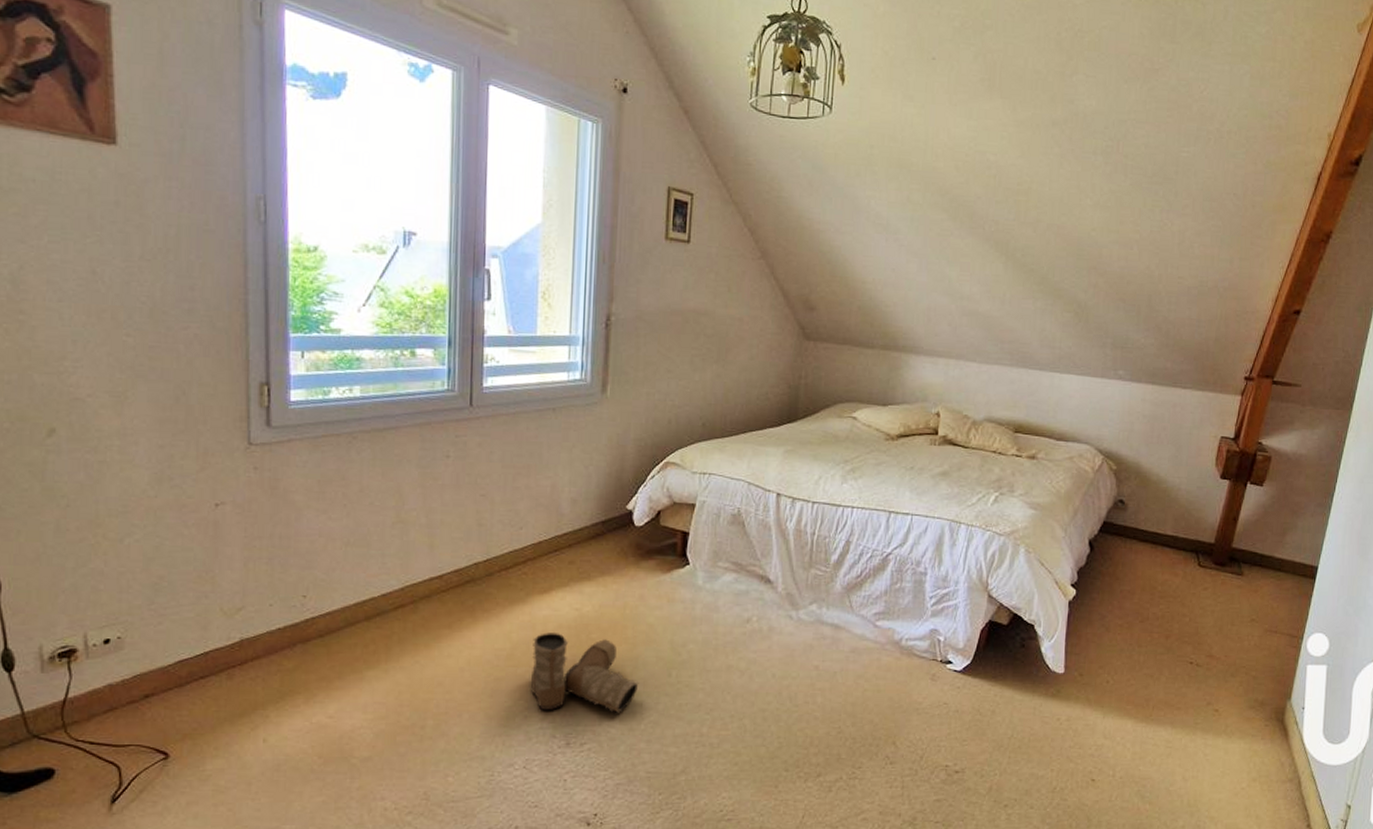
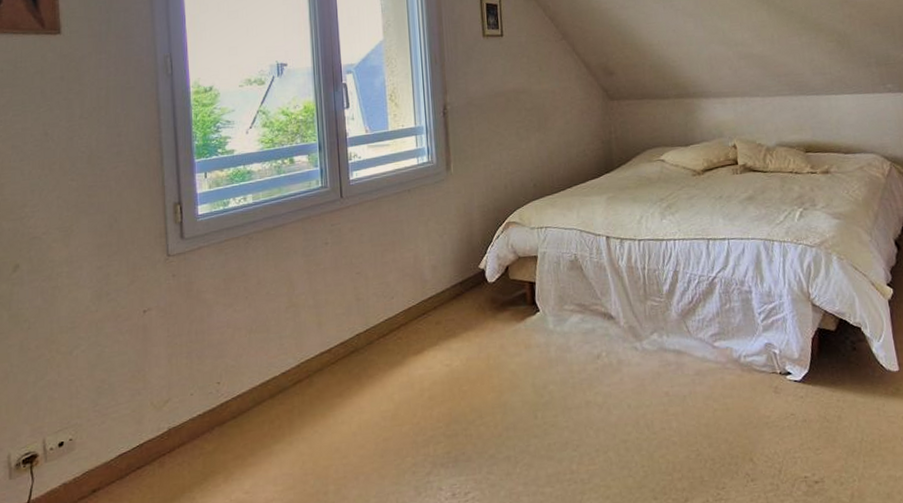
boots: present [531,631,639,713] -> none [413,388,510,465]

